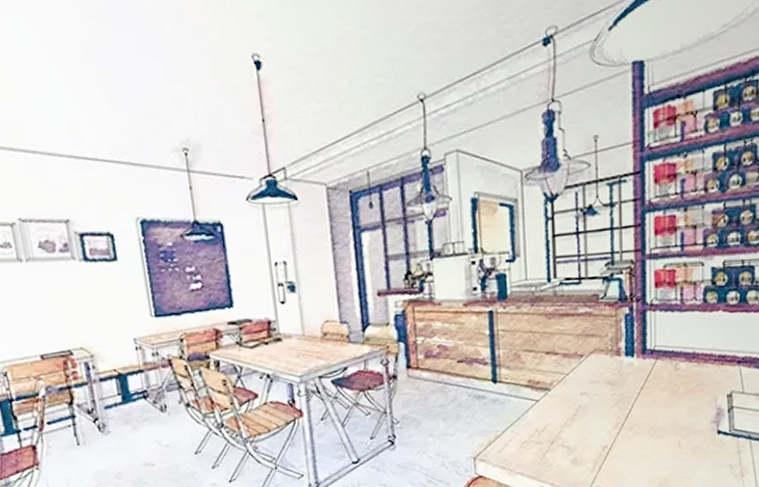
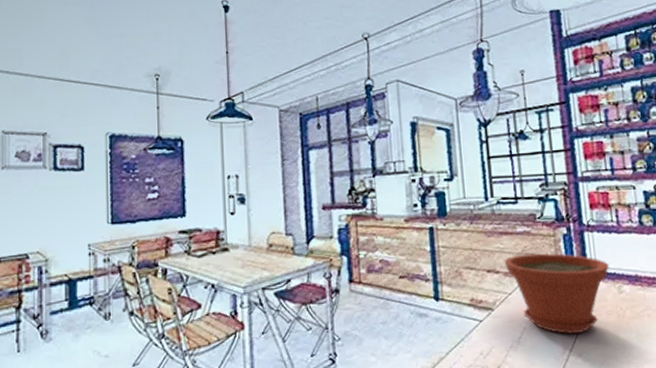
plant pot: none [563,333,668,410] -> present [504,253,609,334]

